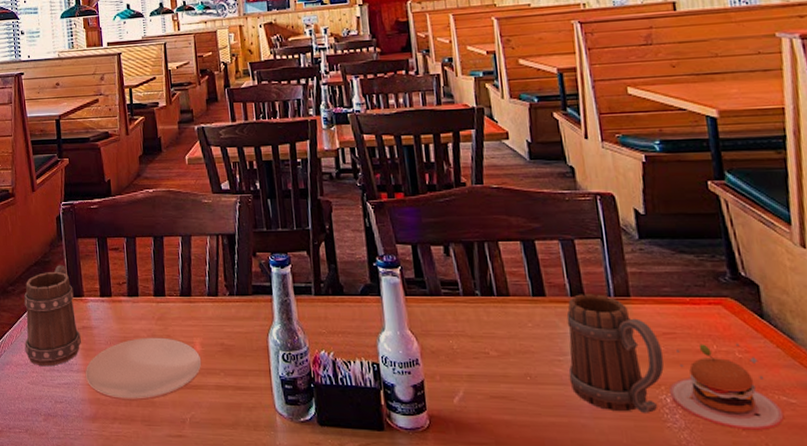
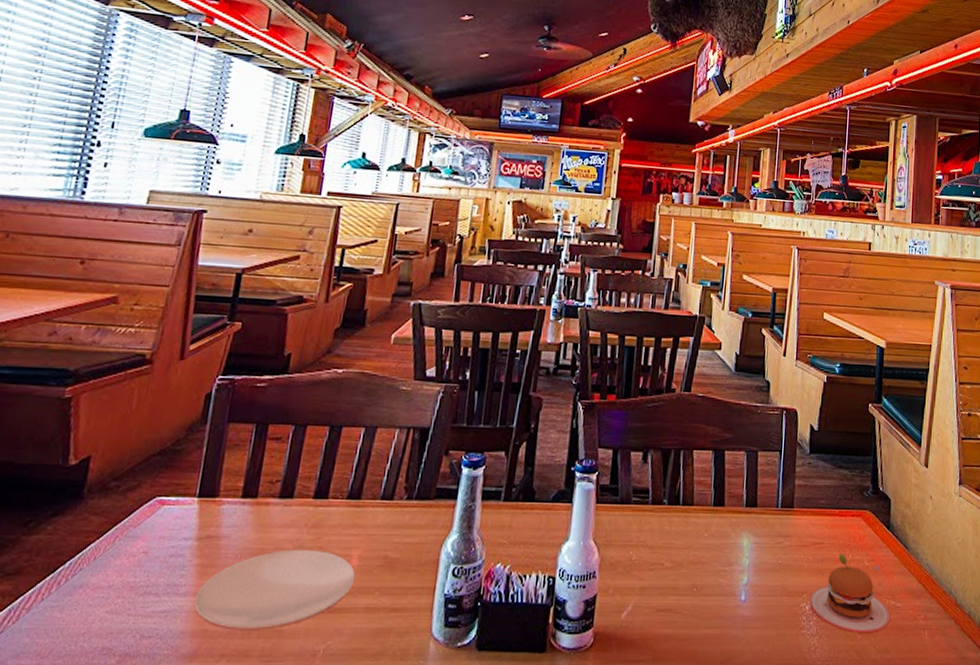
beer mug: present [23,265,81,367] -> none [112,455,207,589]
beer mug: present [566,294,664,414] -> none [730,505,811,623]

